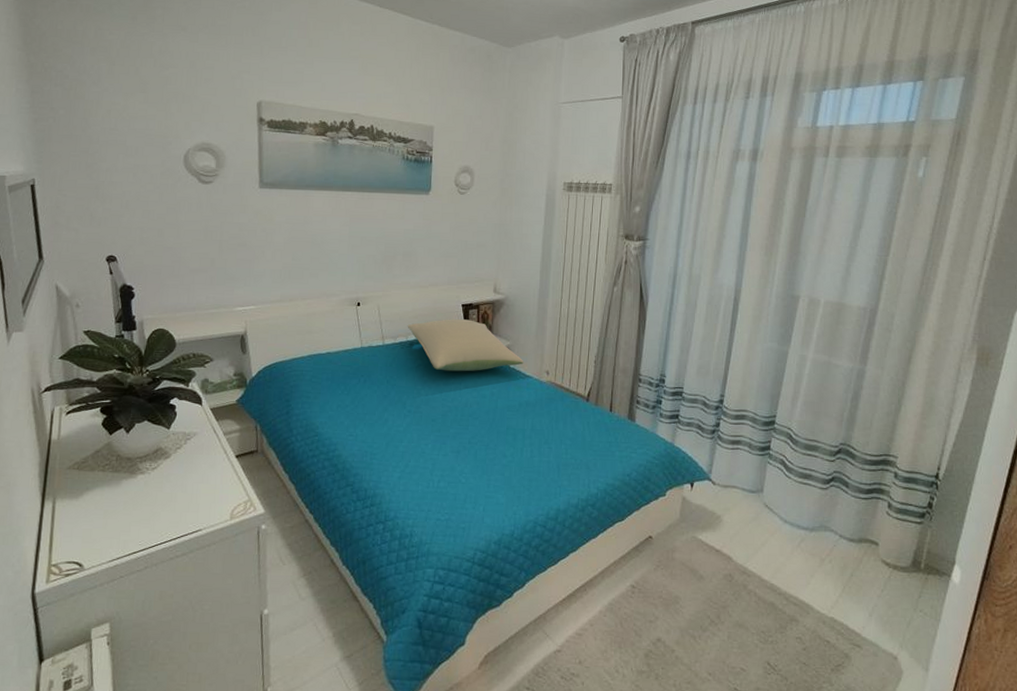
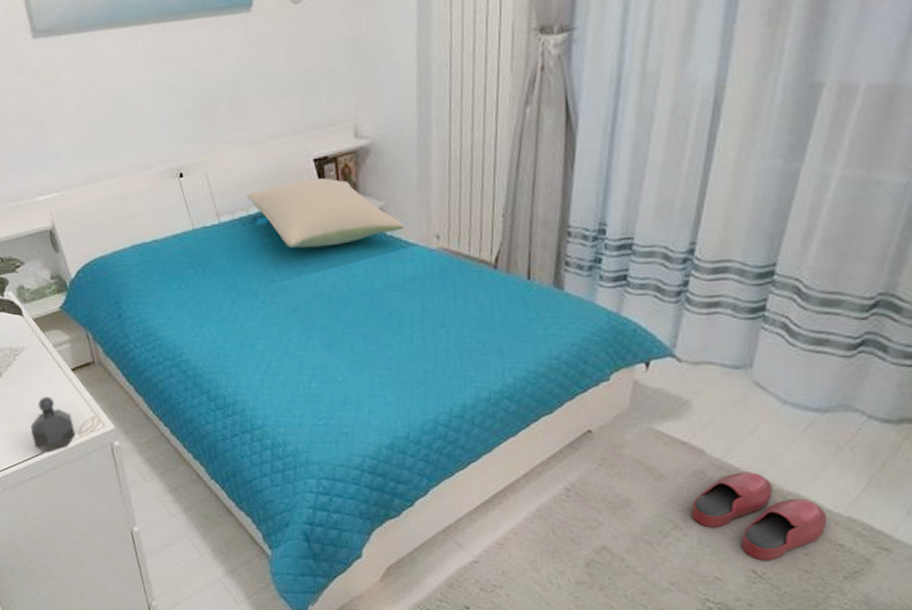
perfume bottle: none [185,479,228,533] -> present [30,396,76,453]
slippers: none [723,577,817,655] -> present [691,472,828,561]

